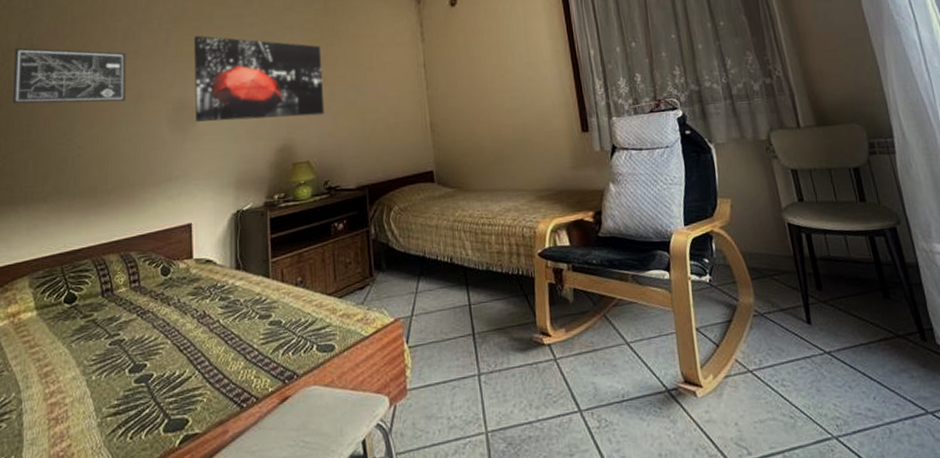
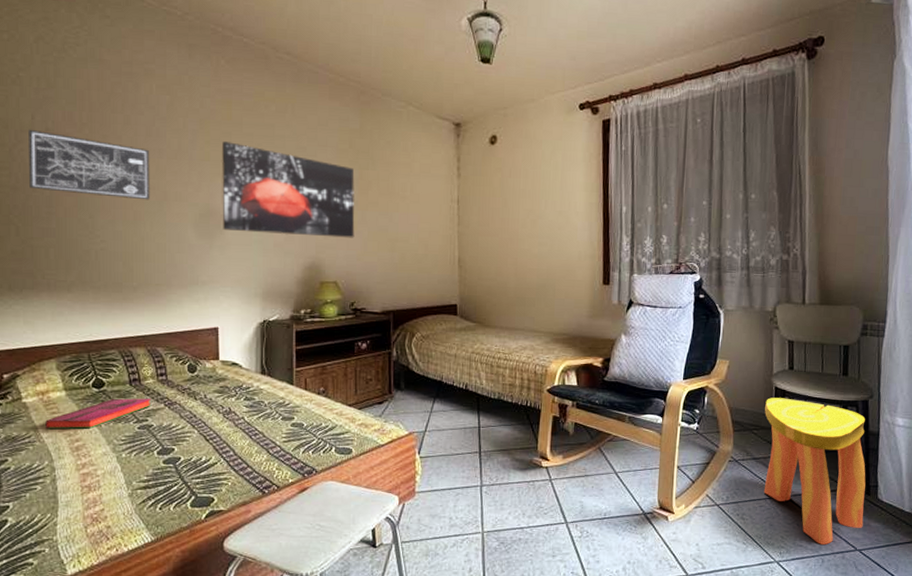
hardback book: none [15,309,124,356] -> present [45,398,151,429]
stool: none [780,234,928,410] -> present [764,398,866,544]

